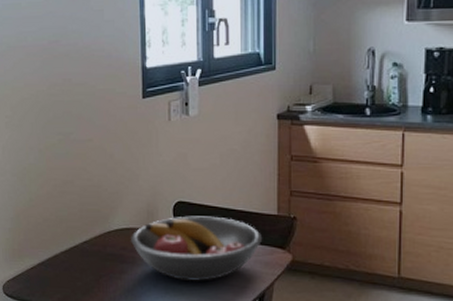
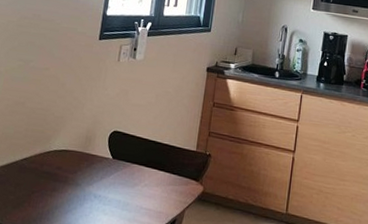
fruit bowl: present [131,216,262,282] -> none [67,144,181,204]

